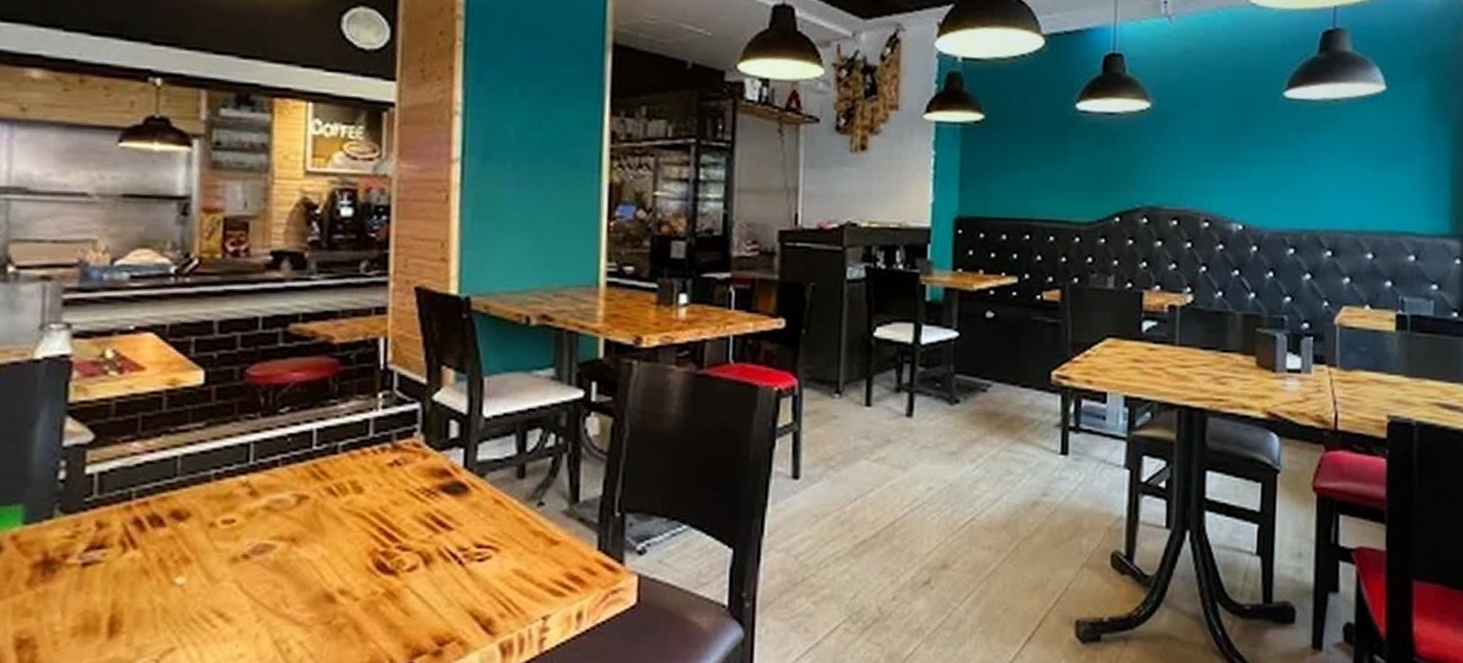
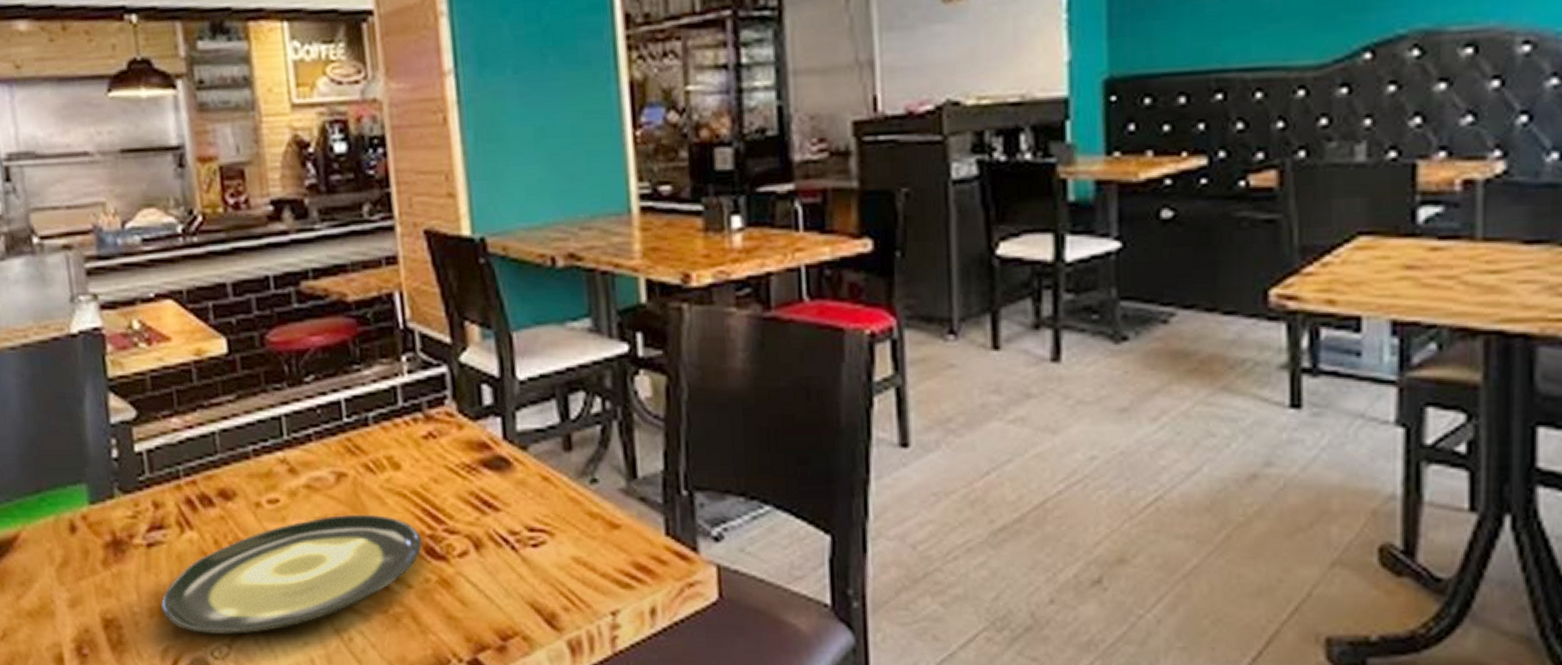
plate: none [87,533,374,652] -> present [161,514,422,636]

